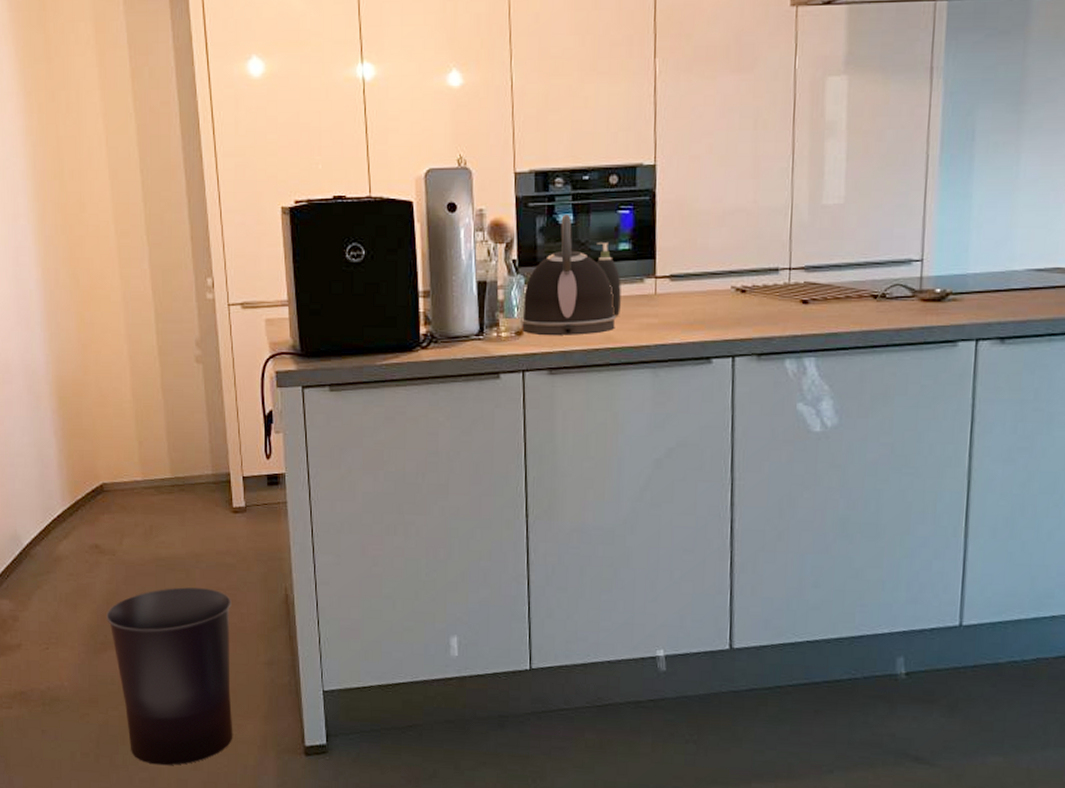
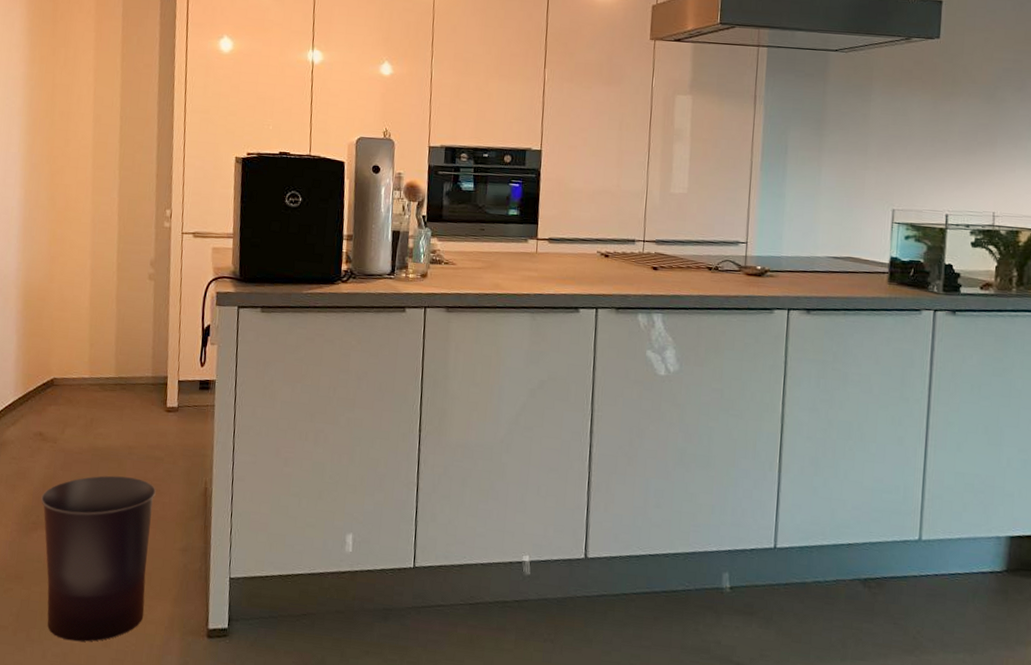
kettle: present [521,213,616,335] -> none [426,182,504,281]
soap dispenser: present [597,243,621,317] -> none [491,208,510,269]

